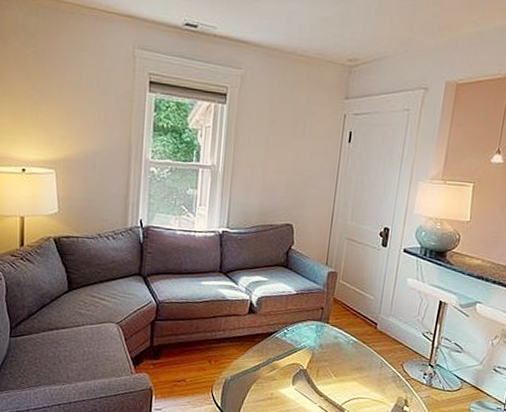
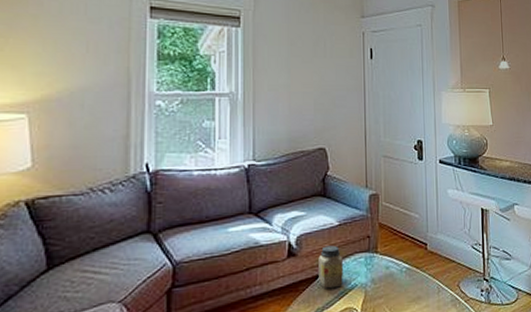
jar: none [273,309,296,346] -> present [318,245,343,289]

